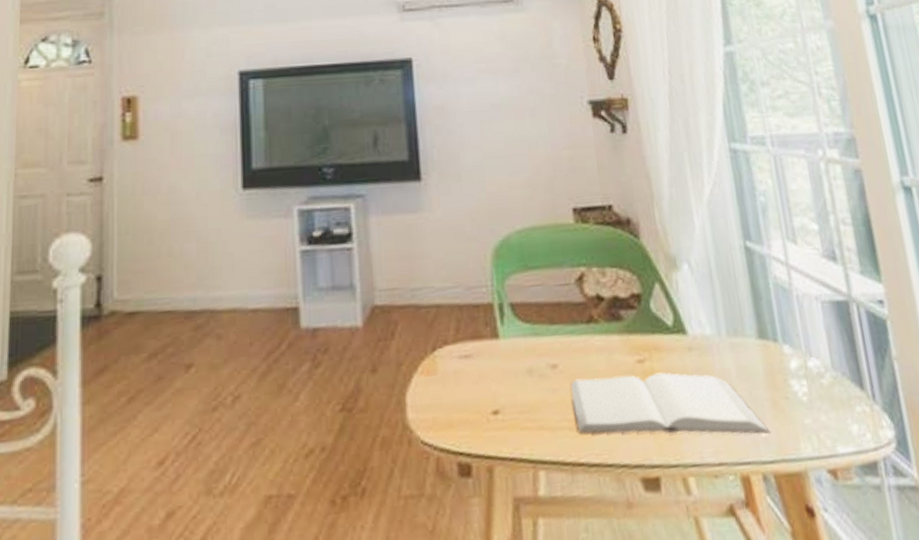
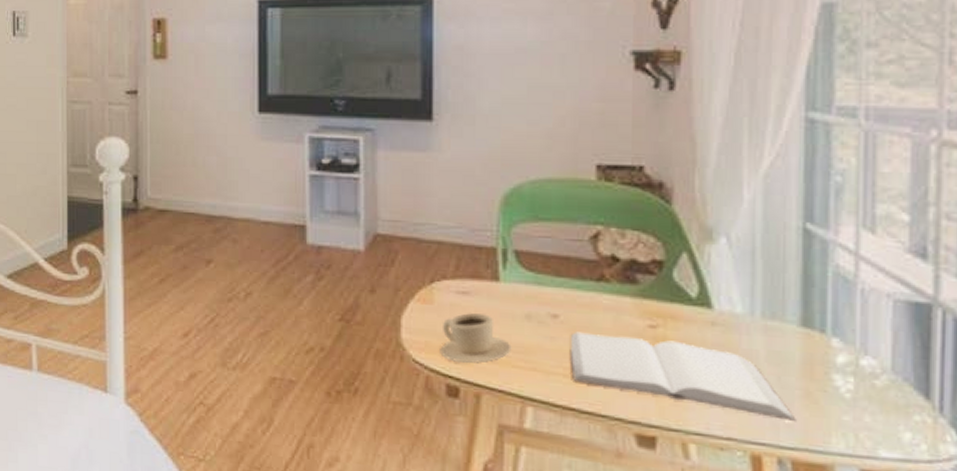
cup: none [448,376,518,437] -> present [440,313,512,364]

